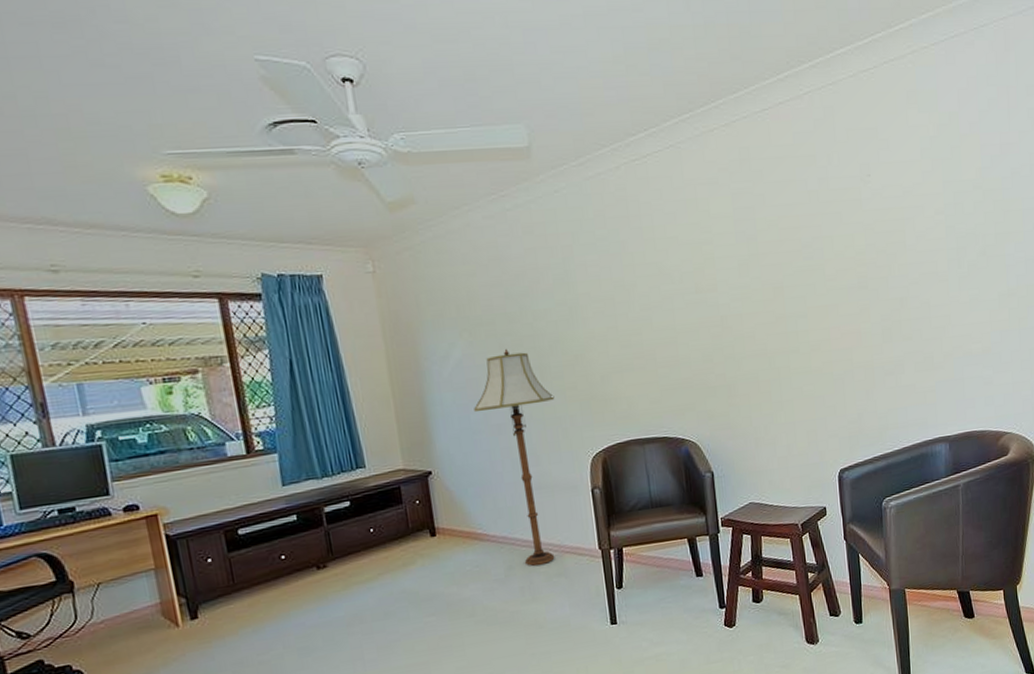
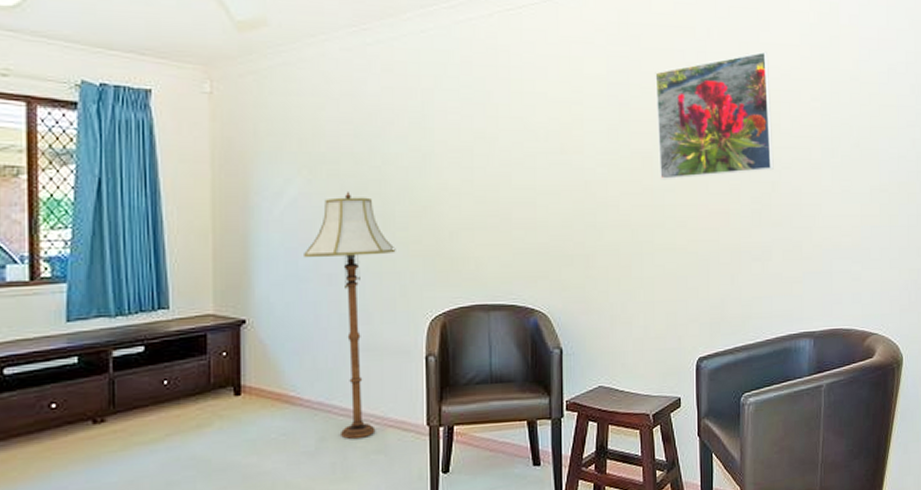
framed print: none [779,170,901,308] -> present [655,51,774,180]

